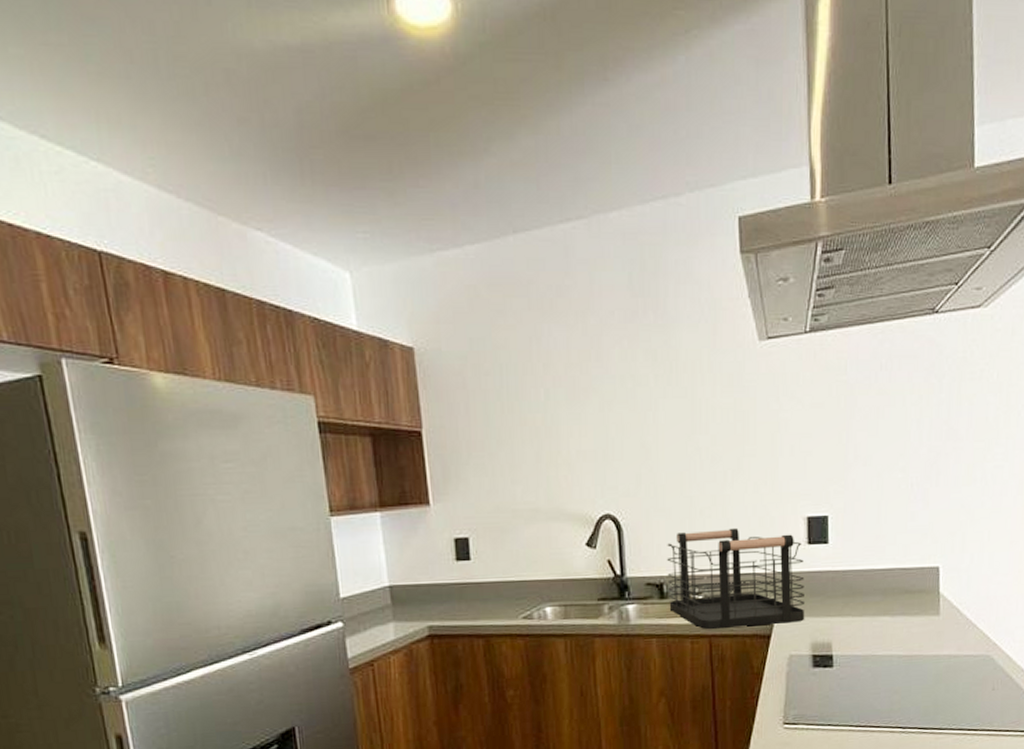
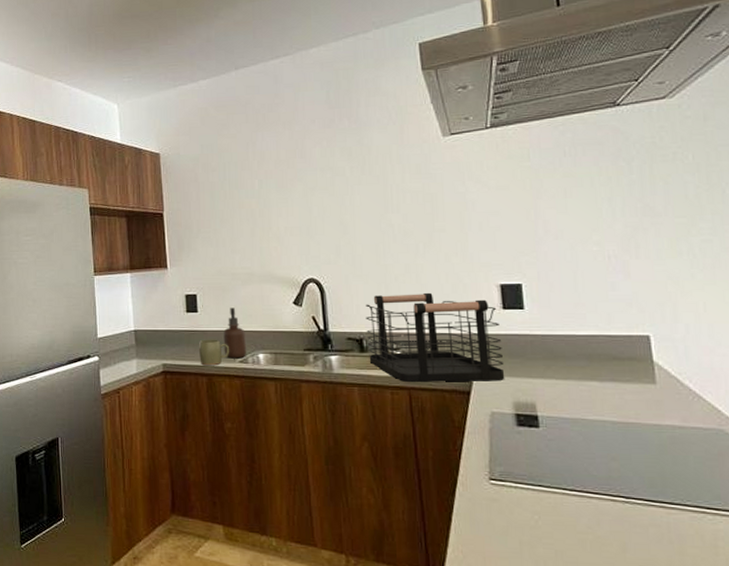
mug: none [473,592,511,625] -> present [199,339,230,366]
soap dispenser: none [503,552,532,615] -> present [223,307,247,359]

